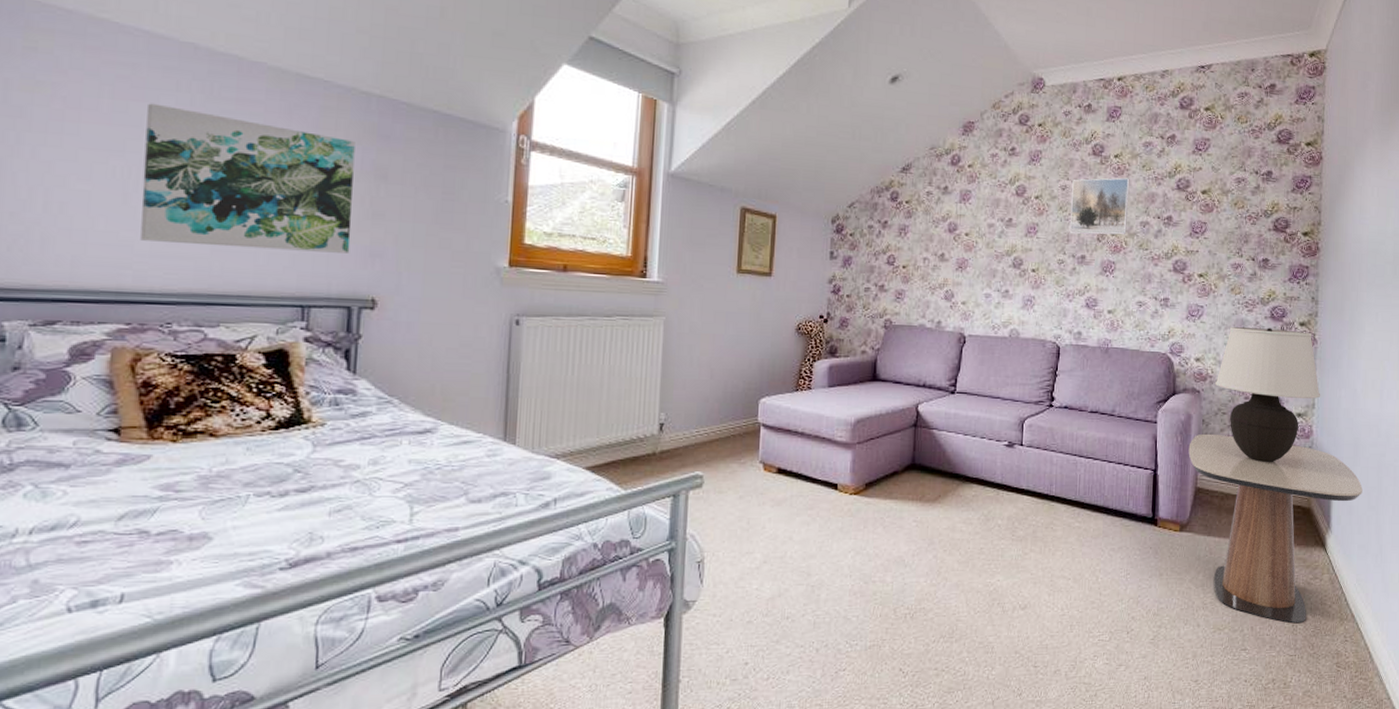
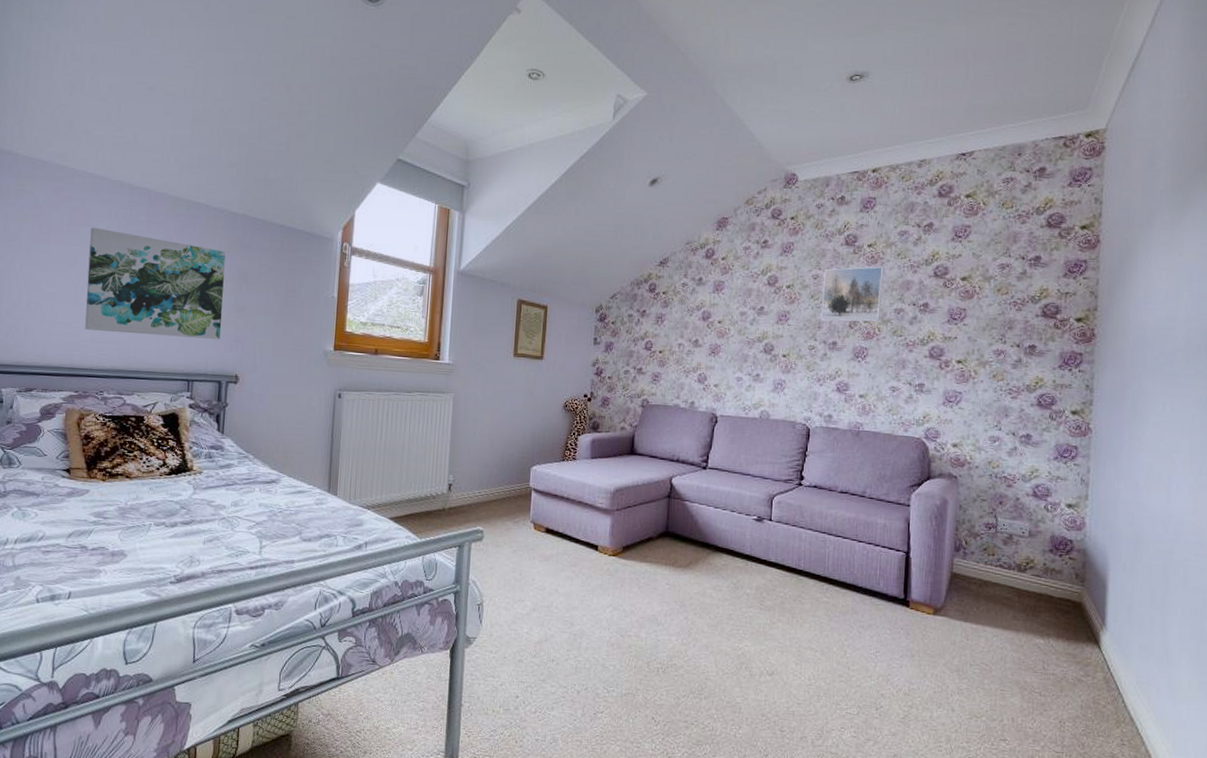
side table: present [1188,433,1363,624] -> none [943,519,1145,721]
table lamp: present [1215,327,1321,463] -> none [974,414,1096,553]

